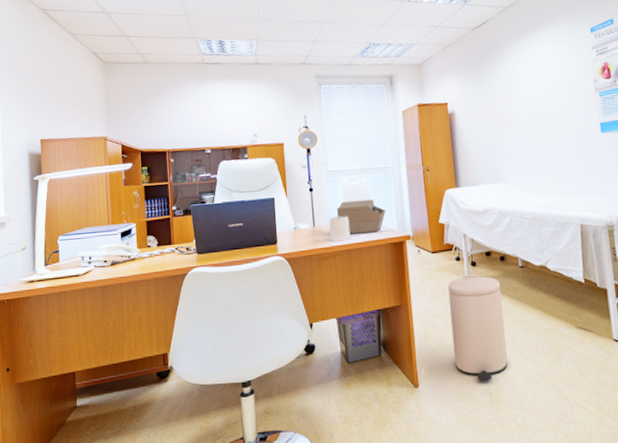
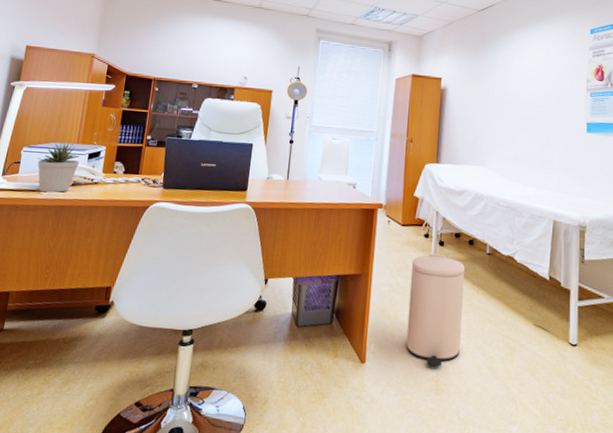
potted plant: none [74,225,113,276] -> present [37,142,80,193]
mug: present [329,216,351,242] -> none [302,173,325,199]
sewing box: present [336,199,386,235] -> none [312,159,362,196]

